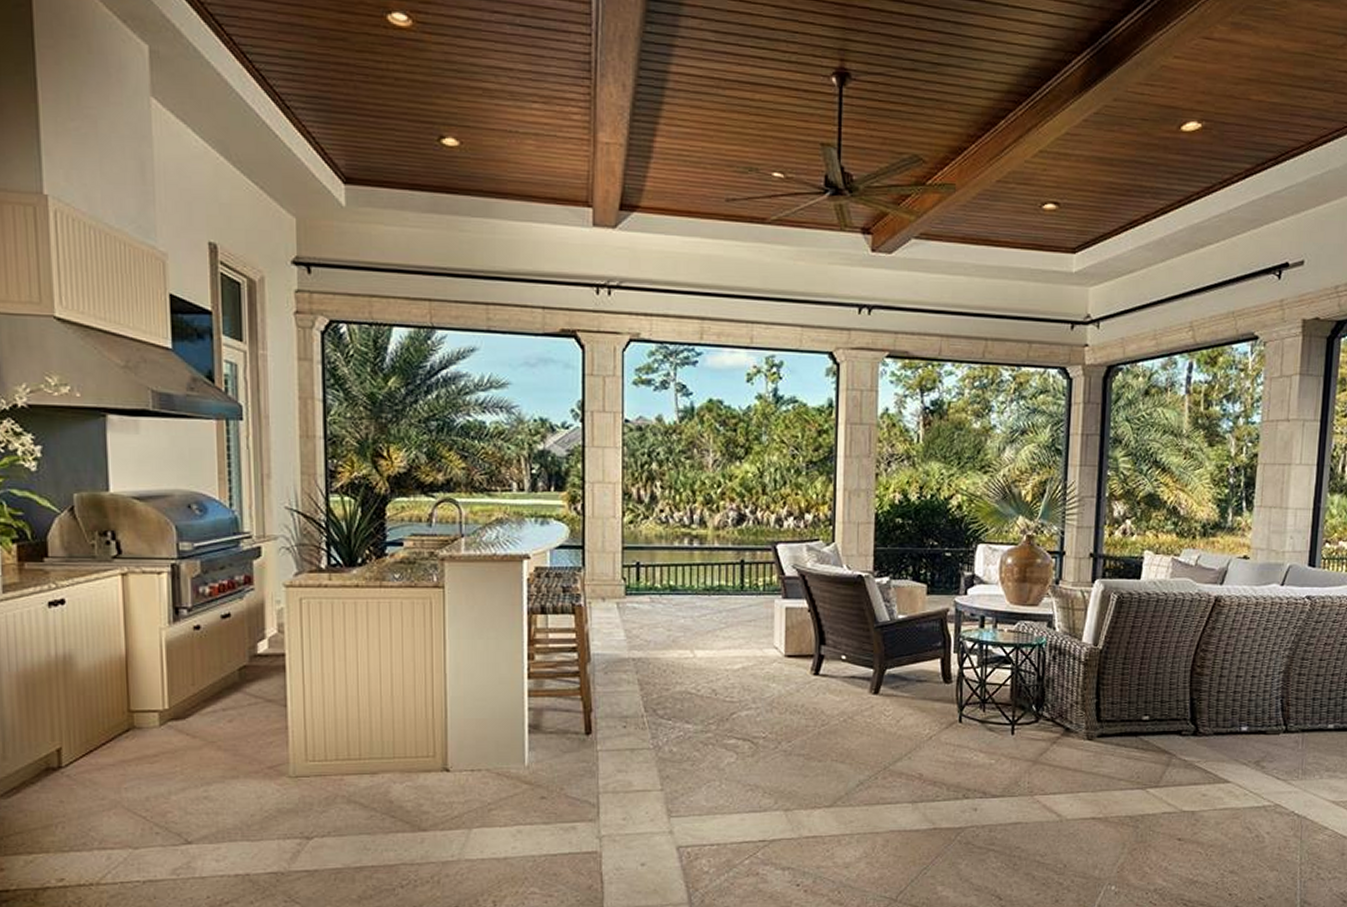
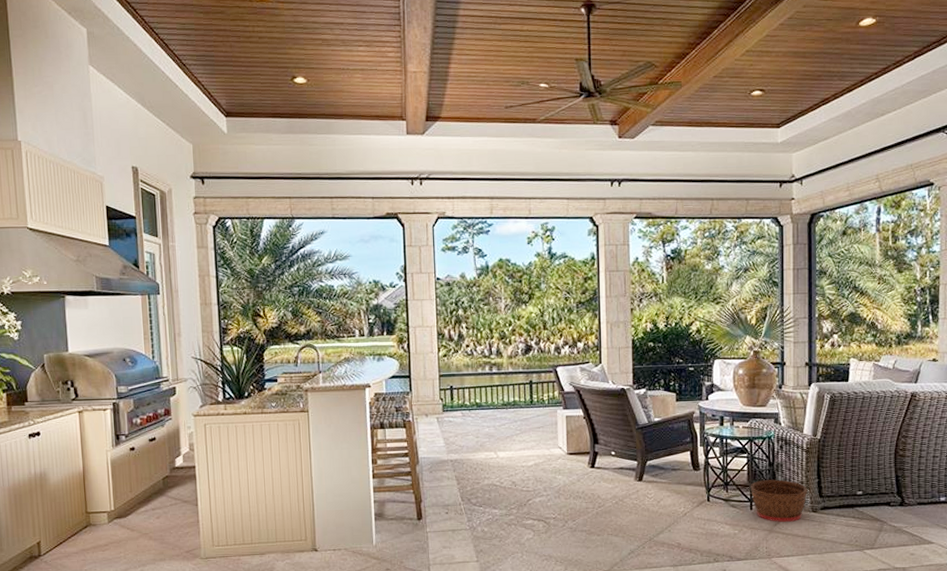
basket: none [1013,698,1084,751] -> present [750,479,808,522]

